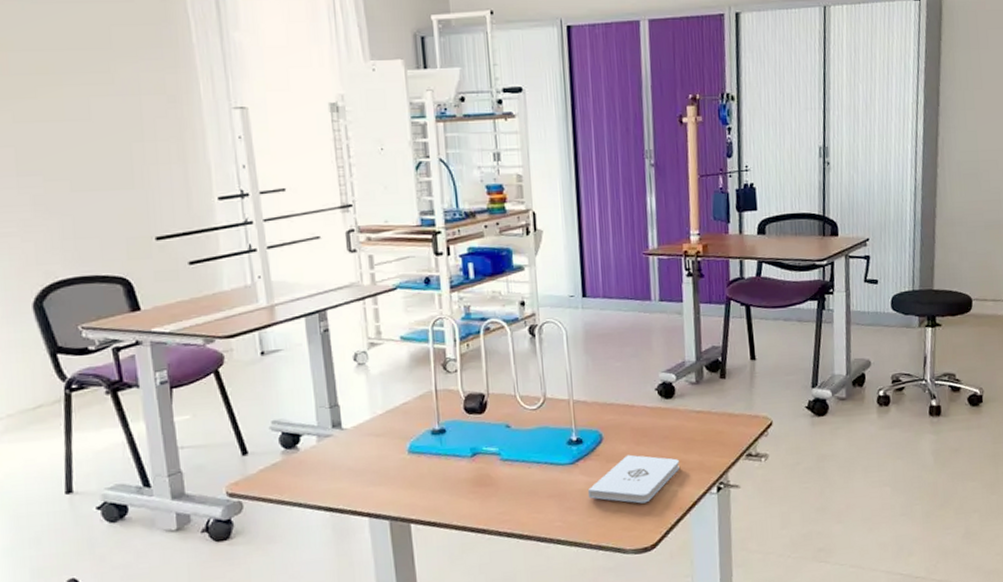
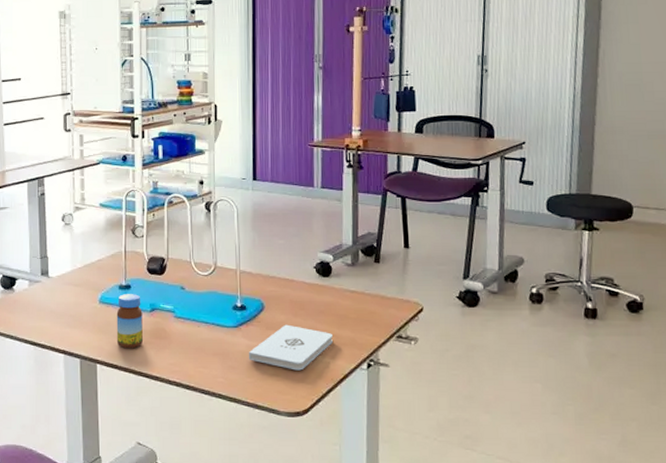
jar: none [430,438,466,503] -> present [116,294,144,349]

